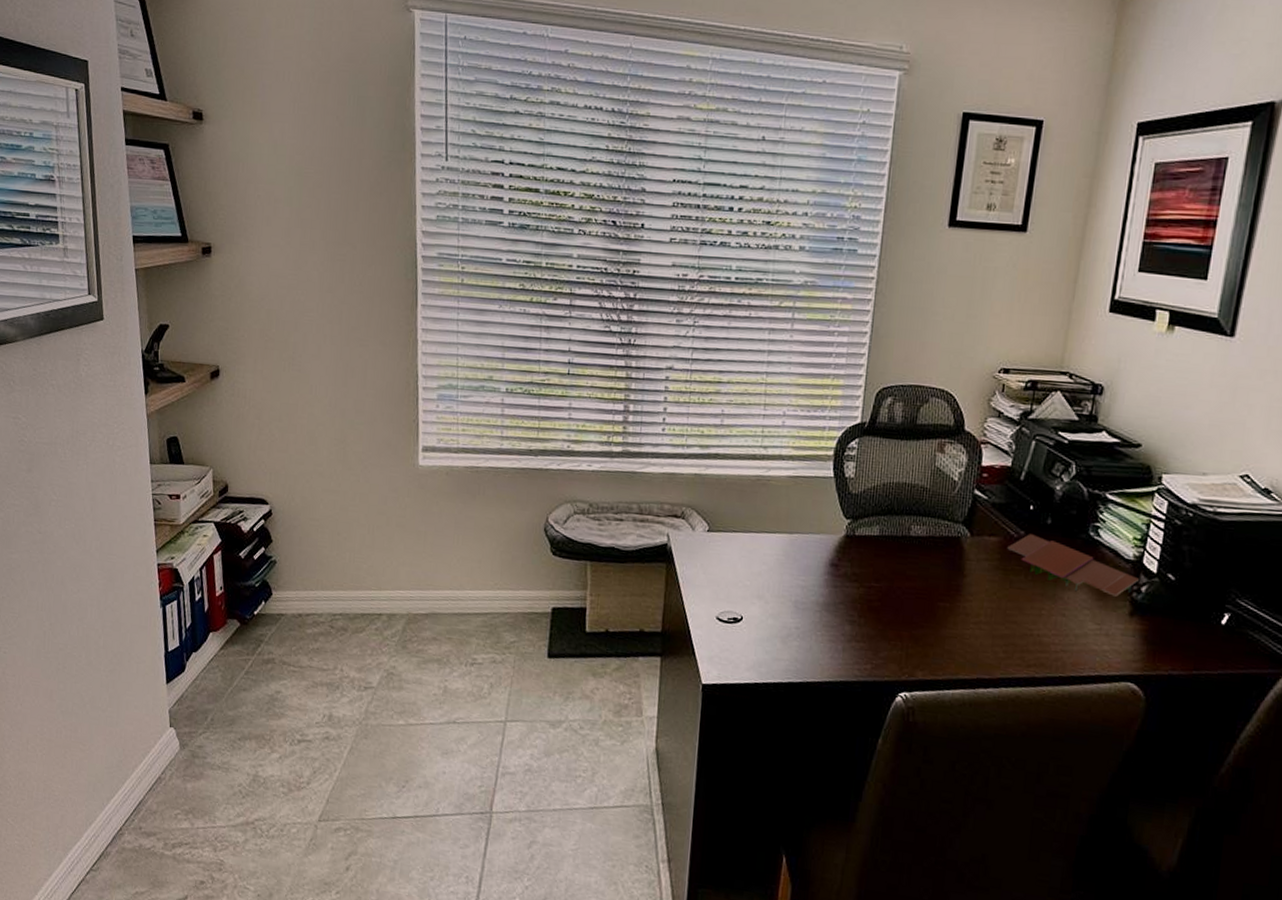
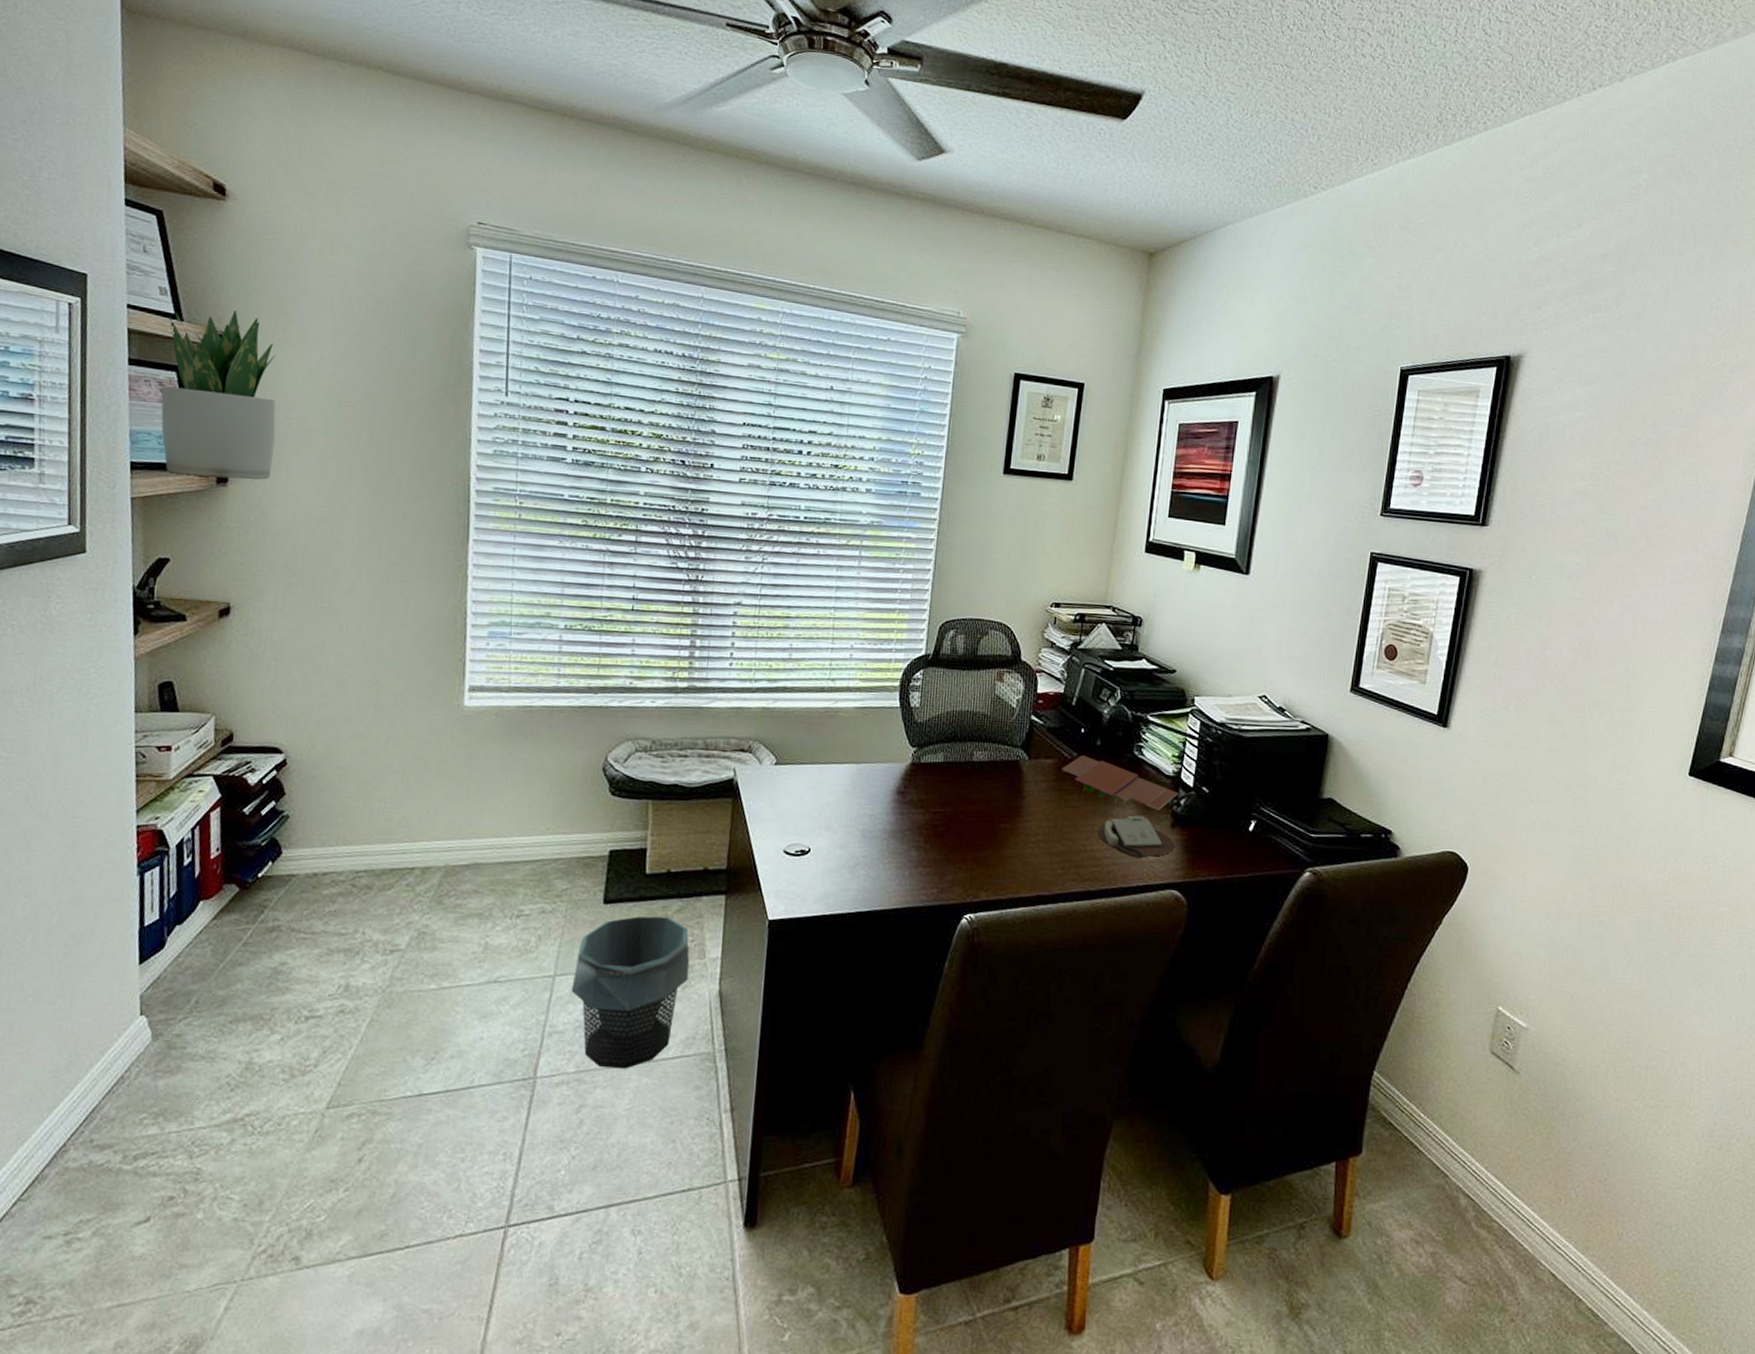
planter: none [153,88,248,250] -> present [161,310,276,480]
trash bin: none [520,671,628,813] -> present [571,916,690,1069]
telephone: none [1045,601,1133,647] -> present [1098,815,1174,859]

